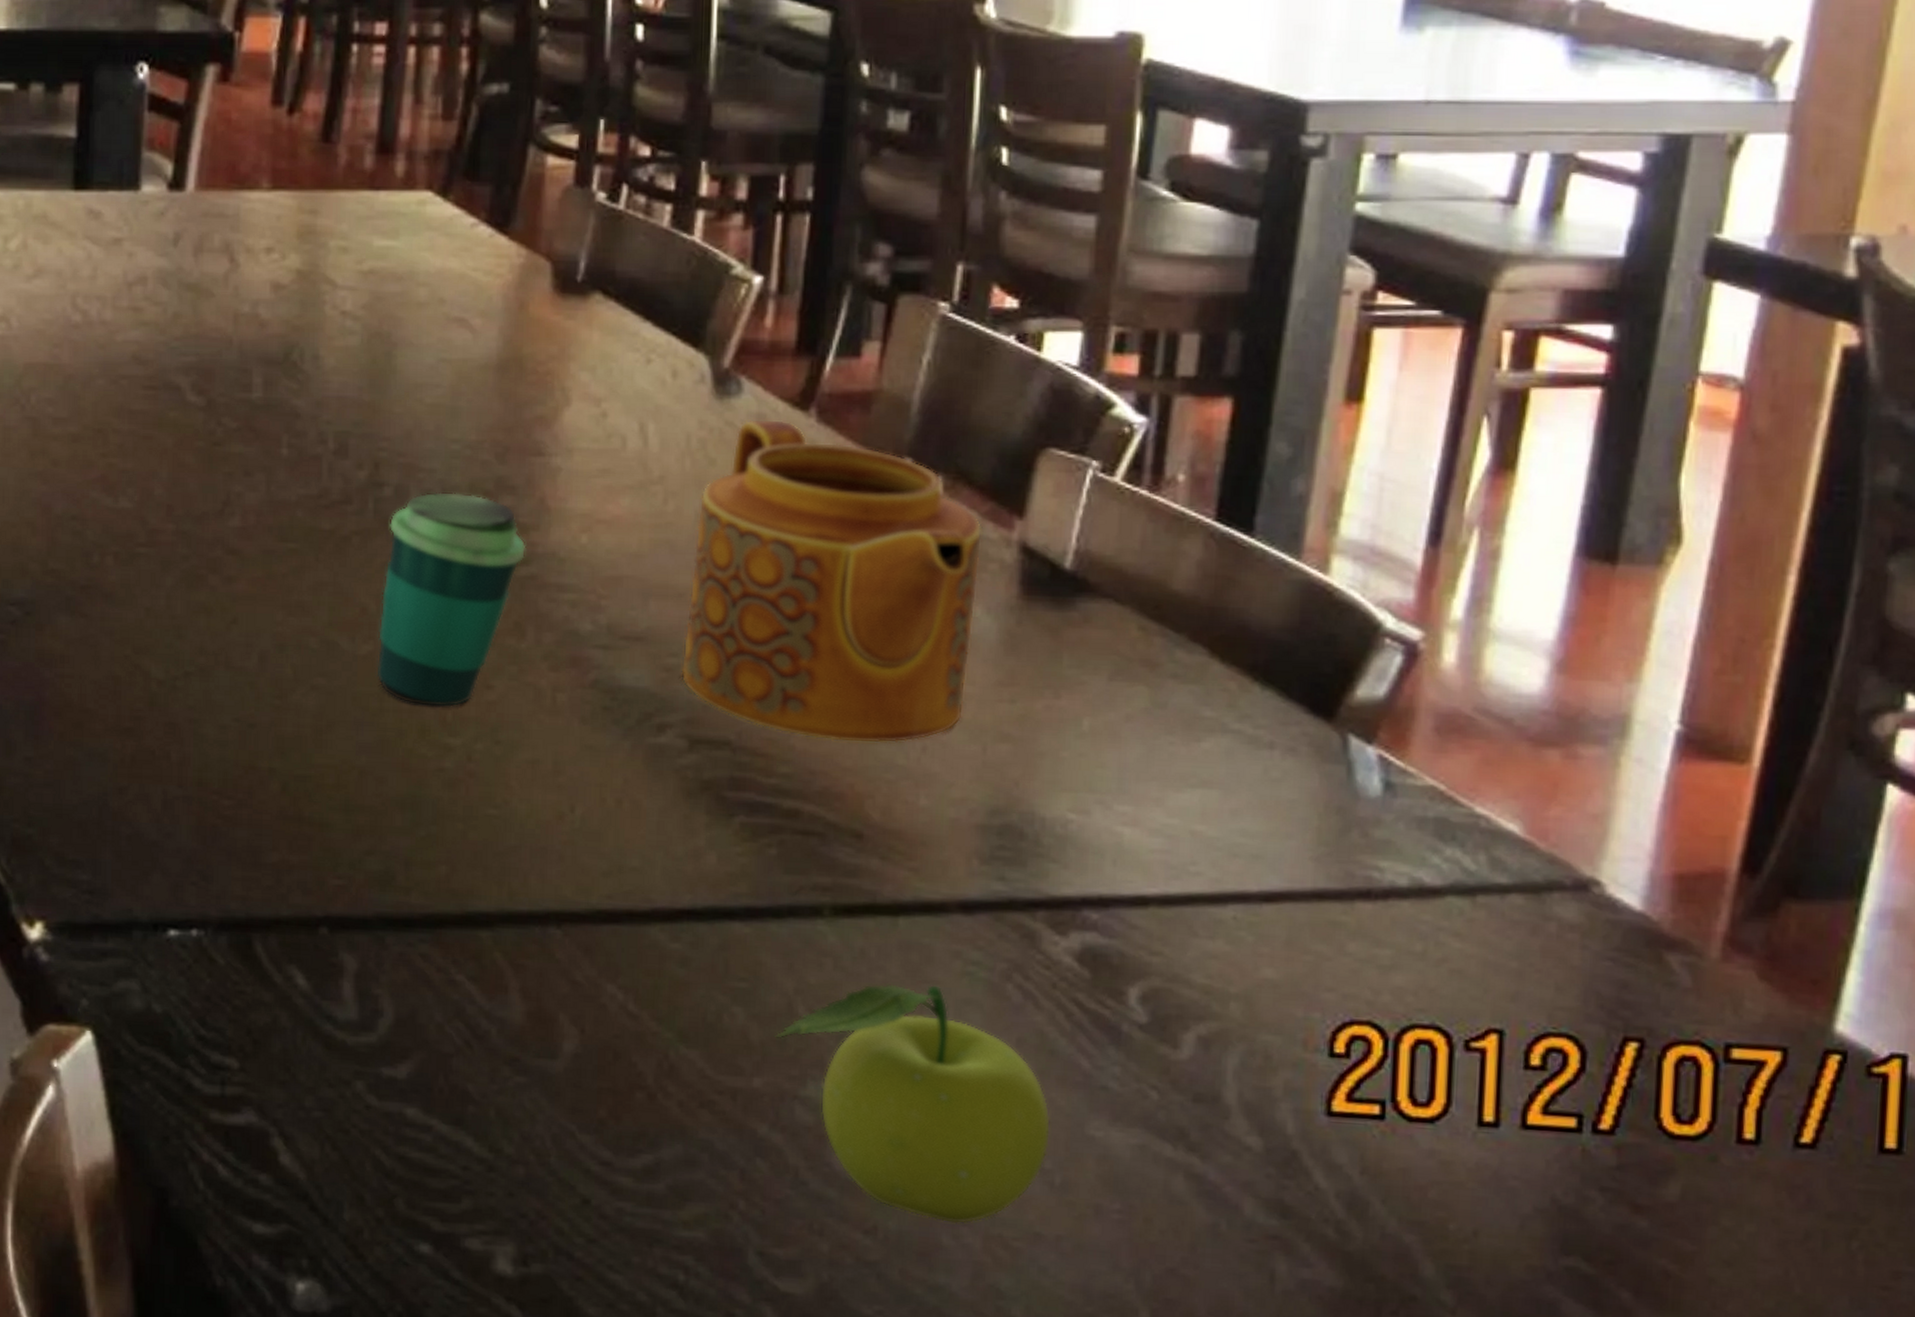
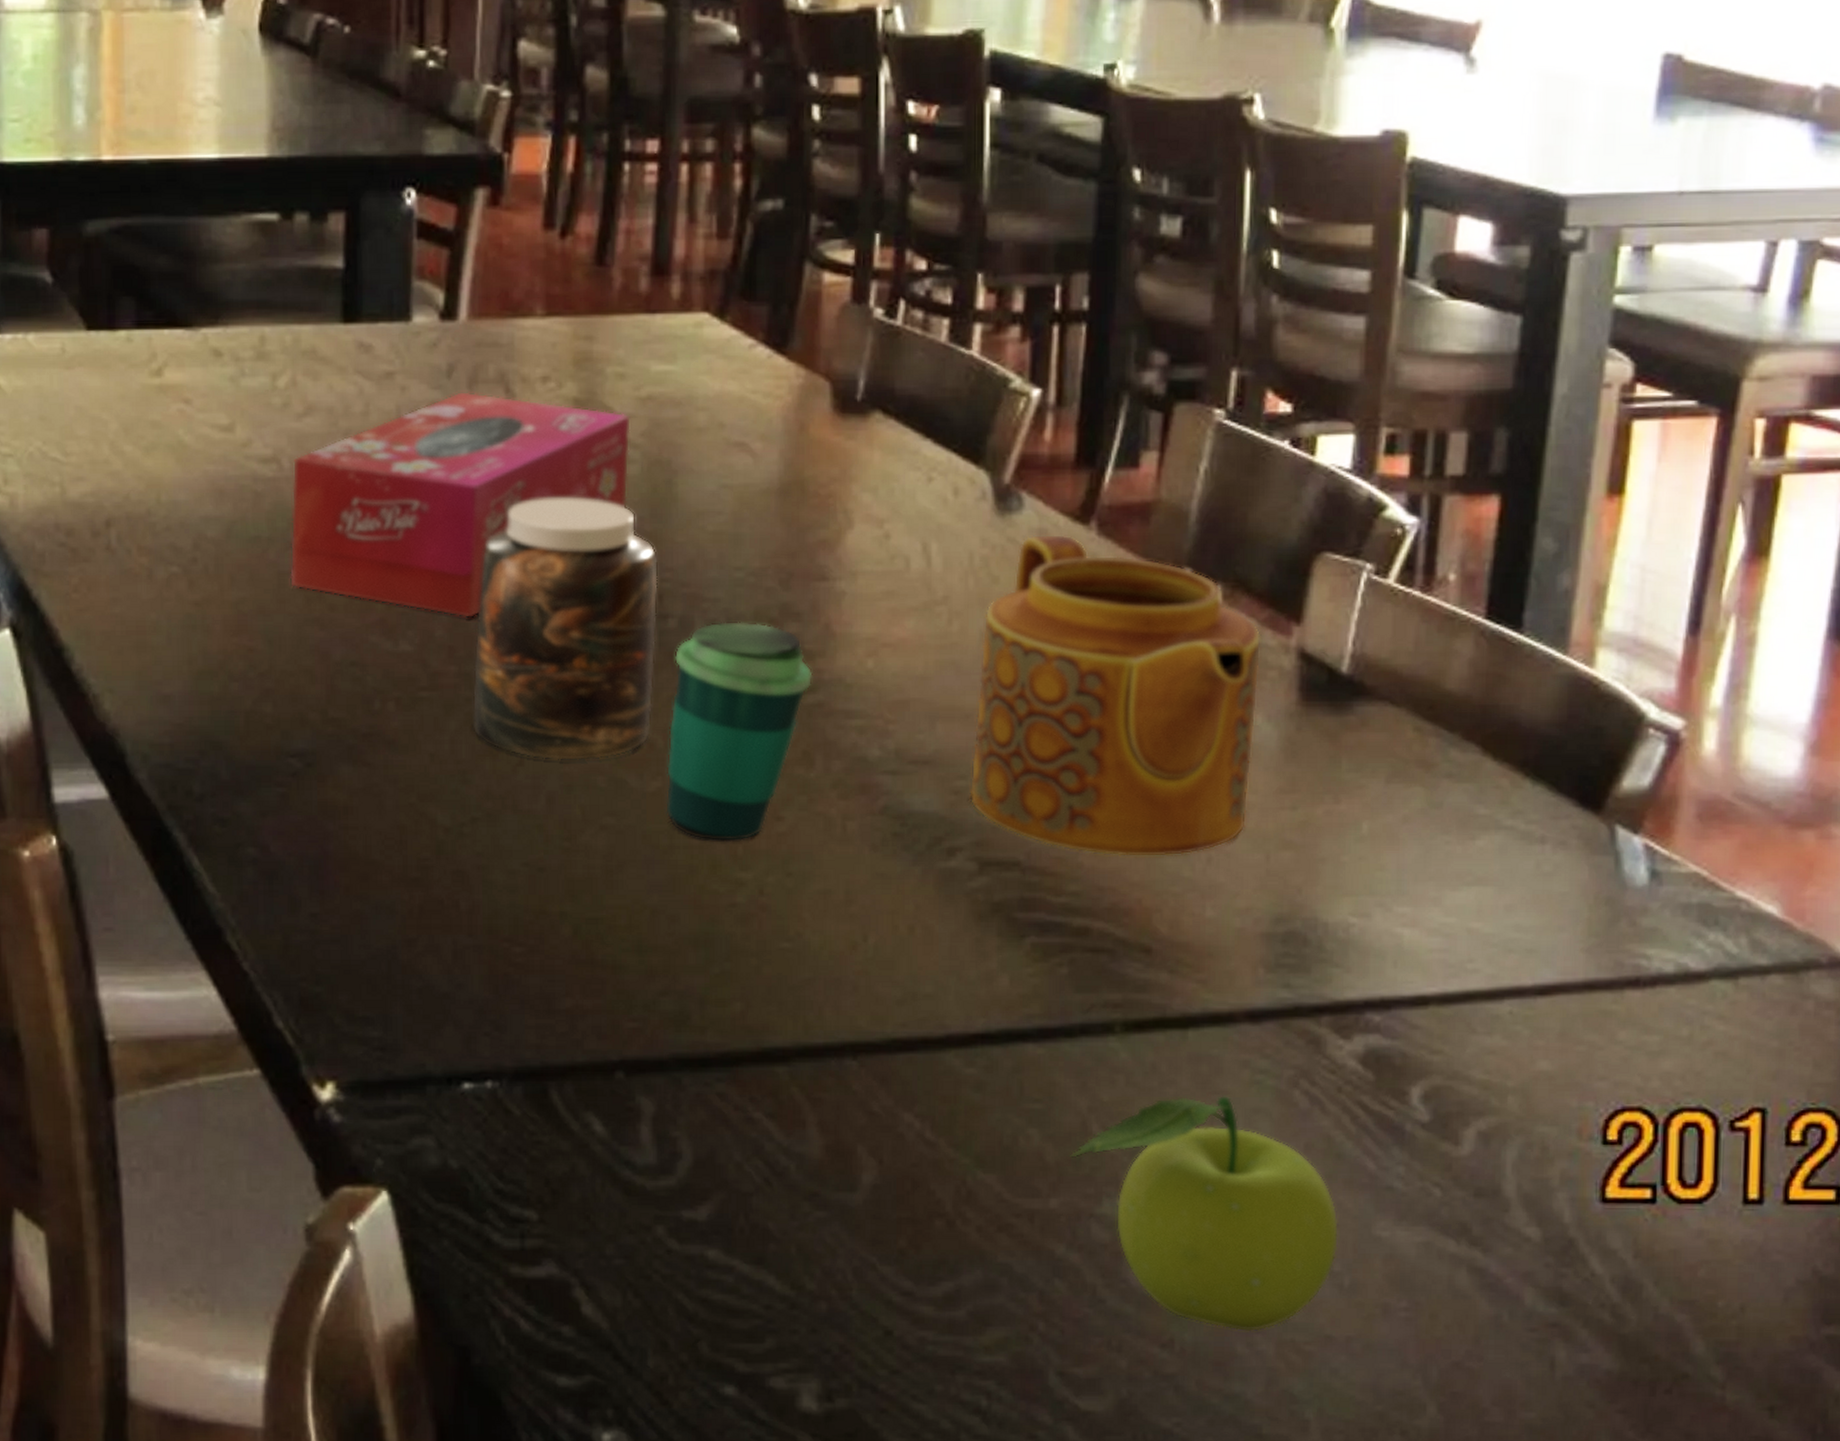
tissue box: none [15,259,353,478] -> present [290,391,632,618]
jar: none [188,365,375,622] -> present [472,497,658,760]

